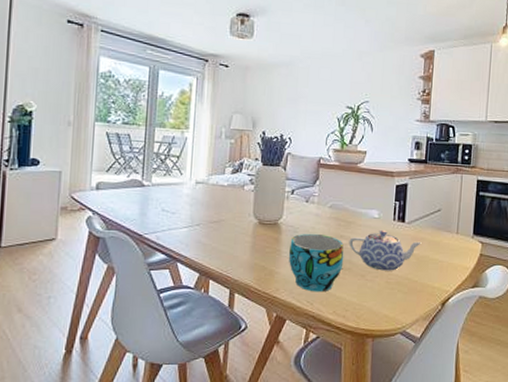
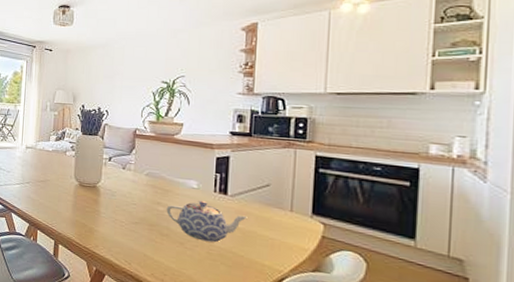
cup: present [288,233,344,292] -> none [106,197,162,254]

